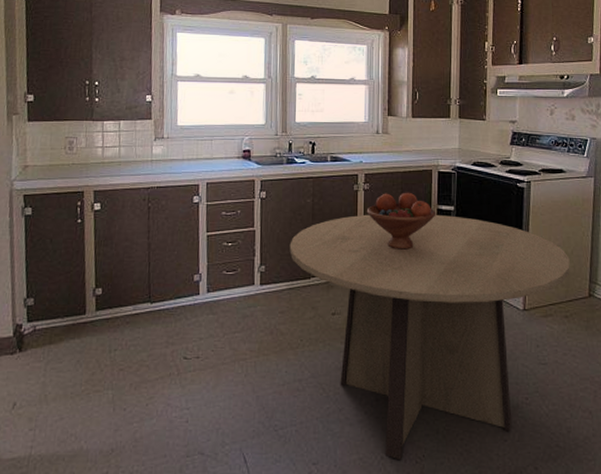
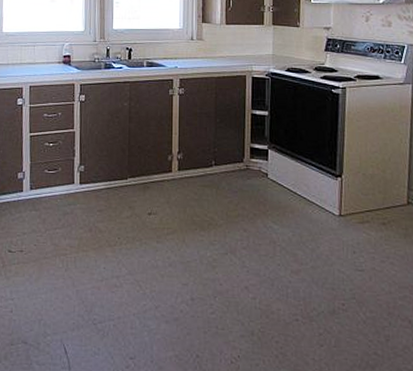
dining table: present [289,214,570,461] -> none [107,118,388,360]
fruit bowl: present [366,192,436,250] -> none [181,97,250,153]

